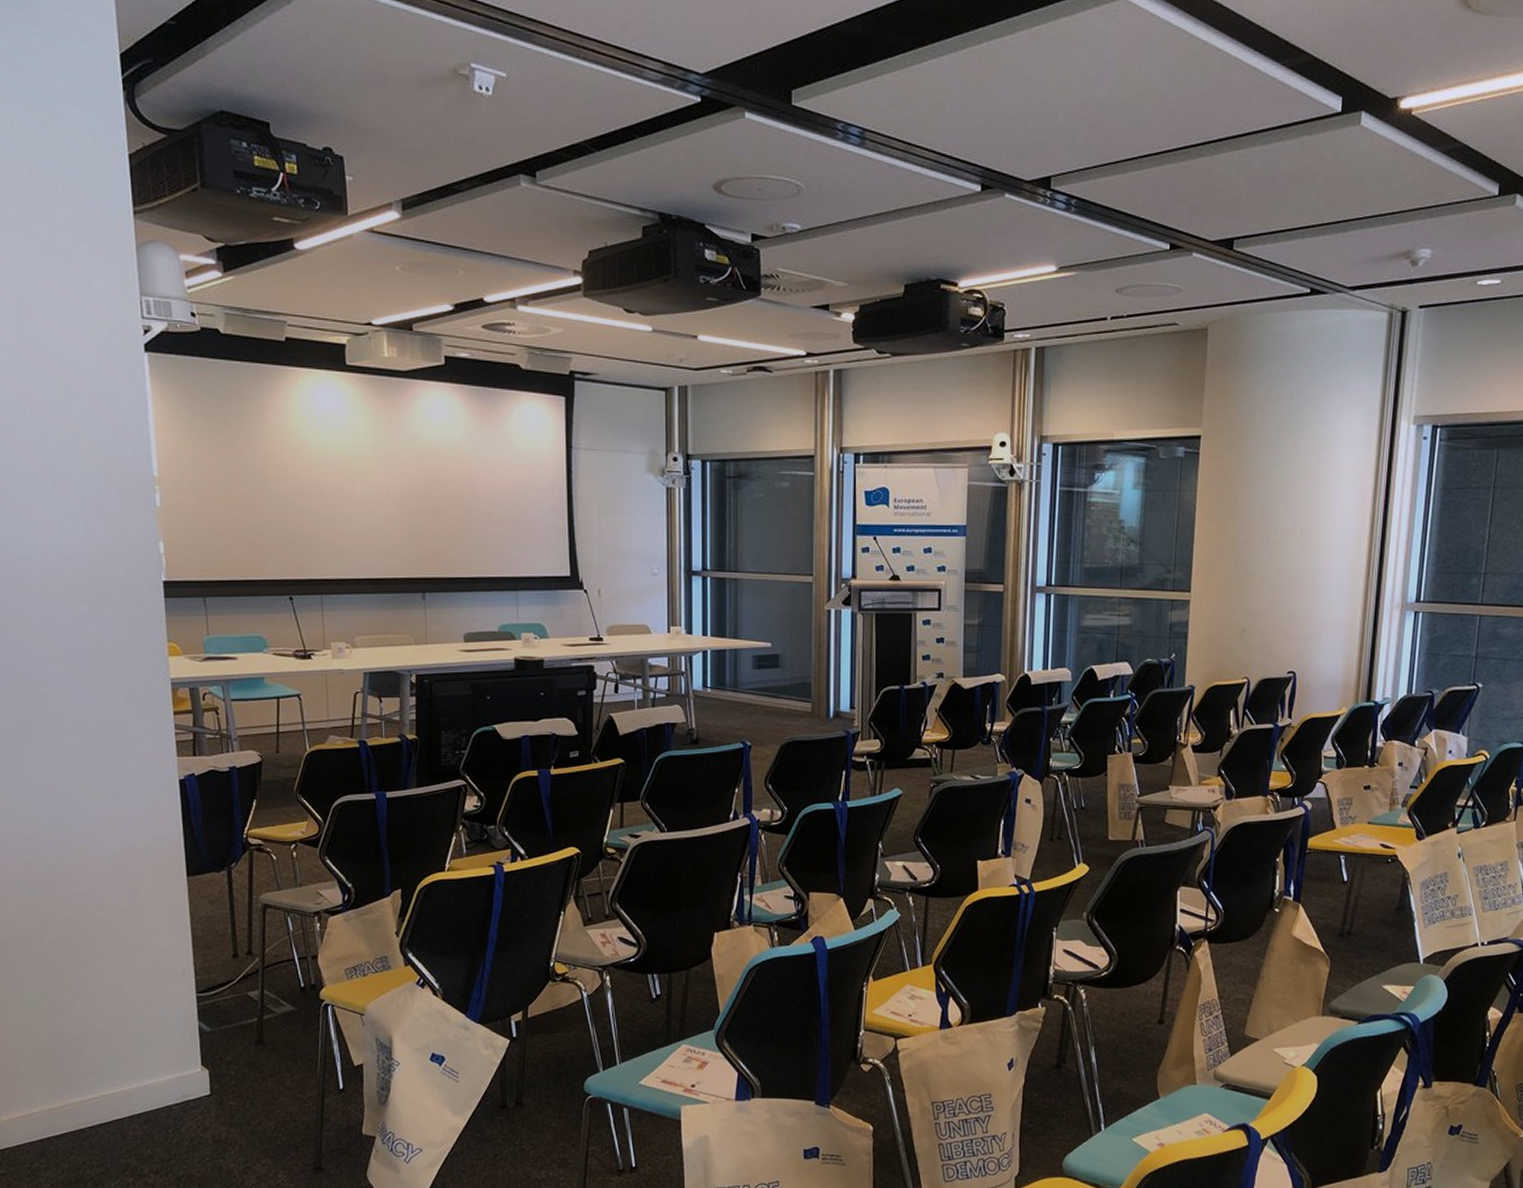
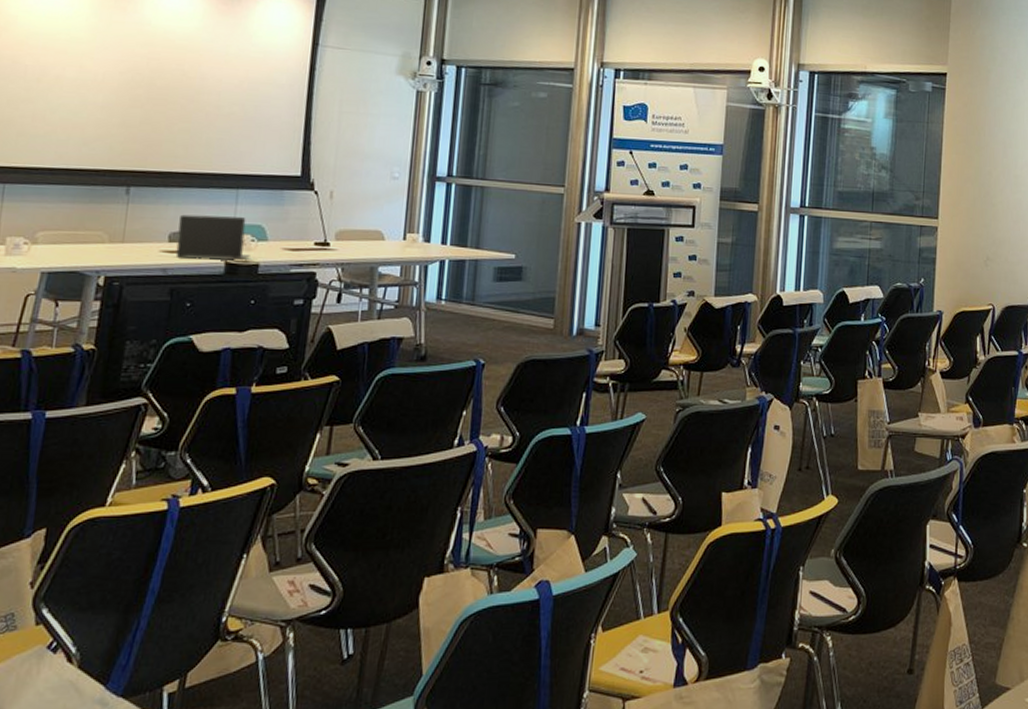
laptop computer: none [471,616,535,658] -> present [175,214,250,261]

